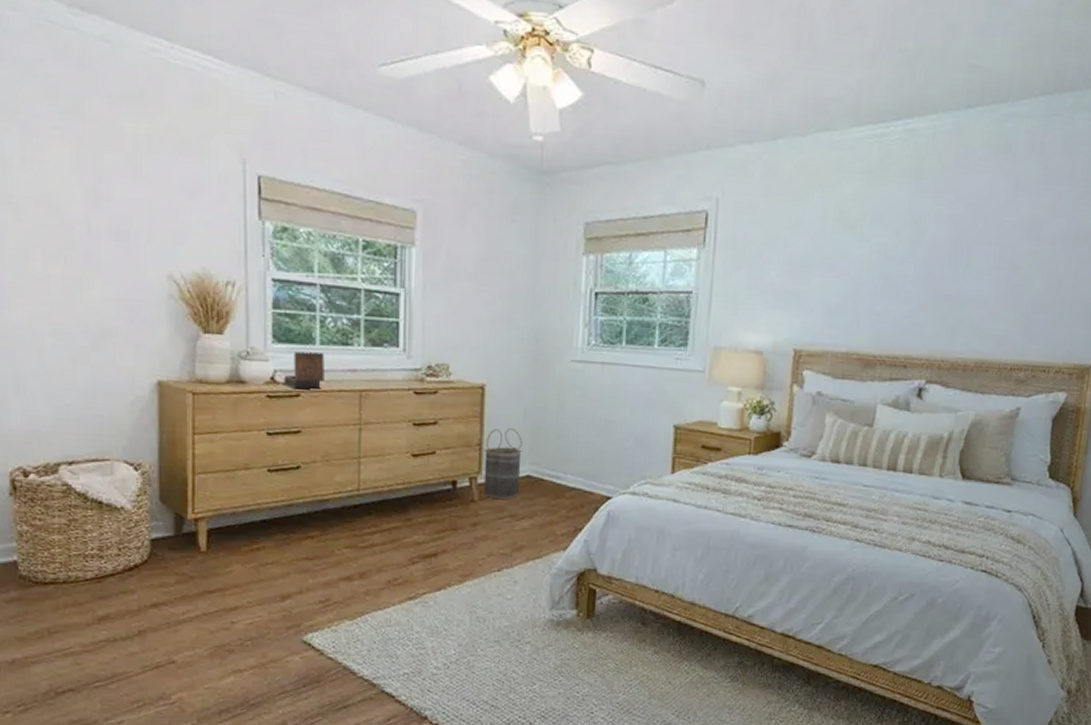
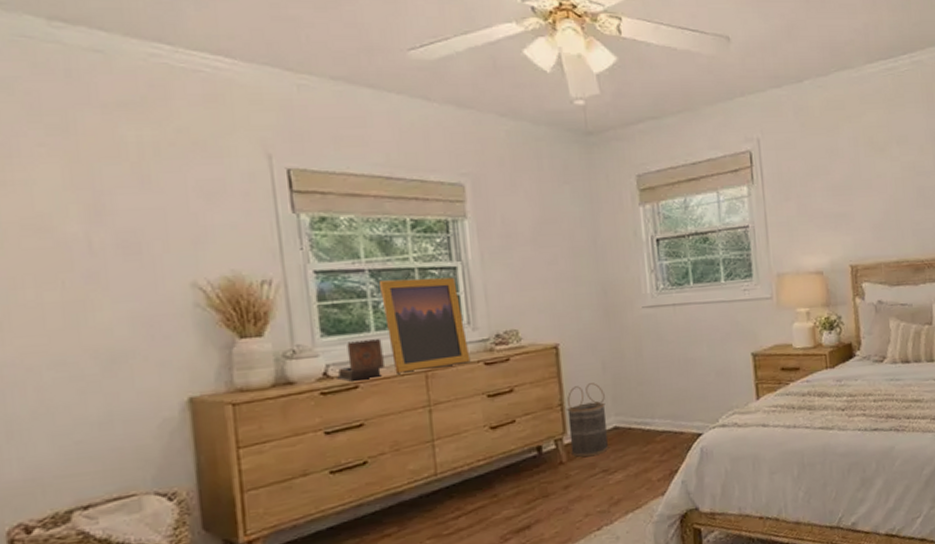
picture frame: none [328,297,402,390] -> present [380,277,471,374]

